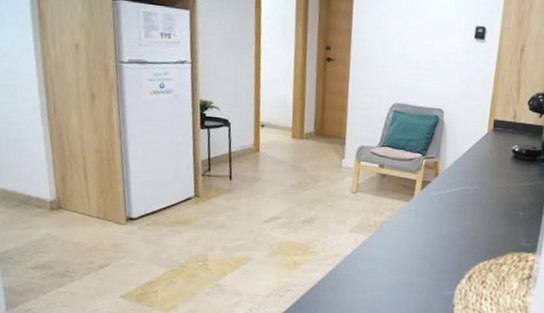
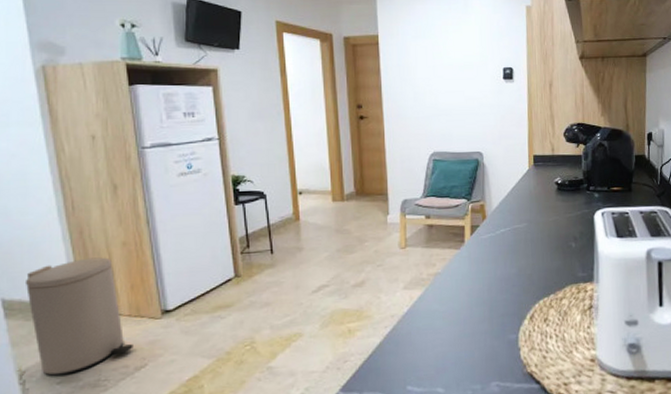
pedal bin: none [8,159,99,263] -> present [24,257,133,377]

